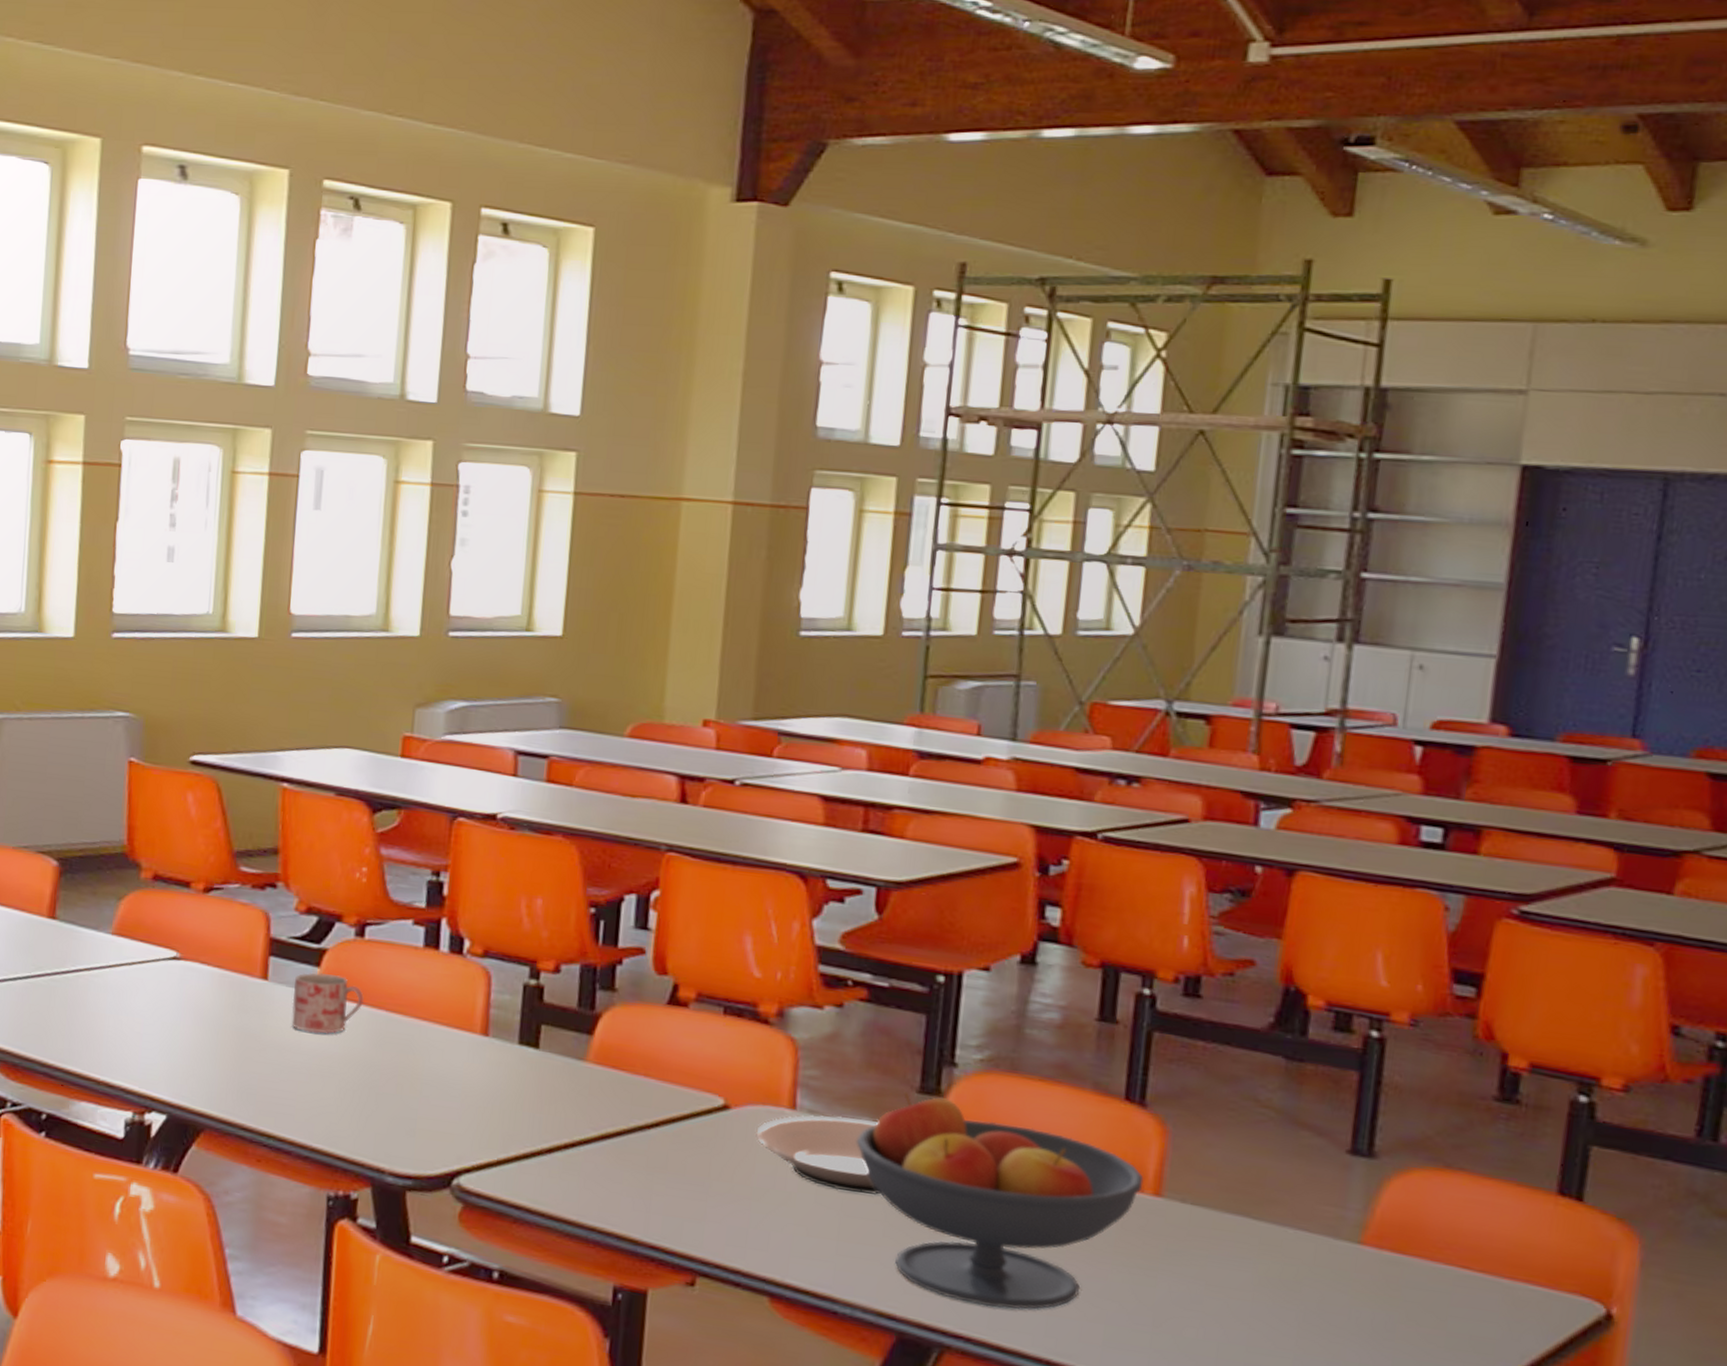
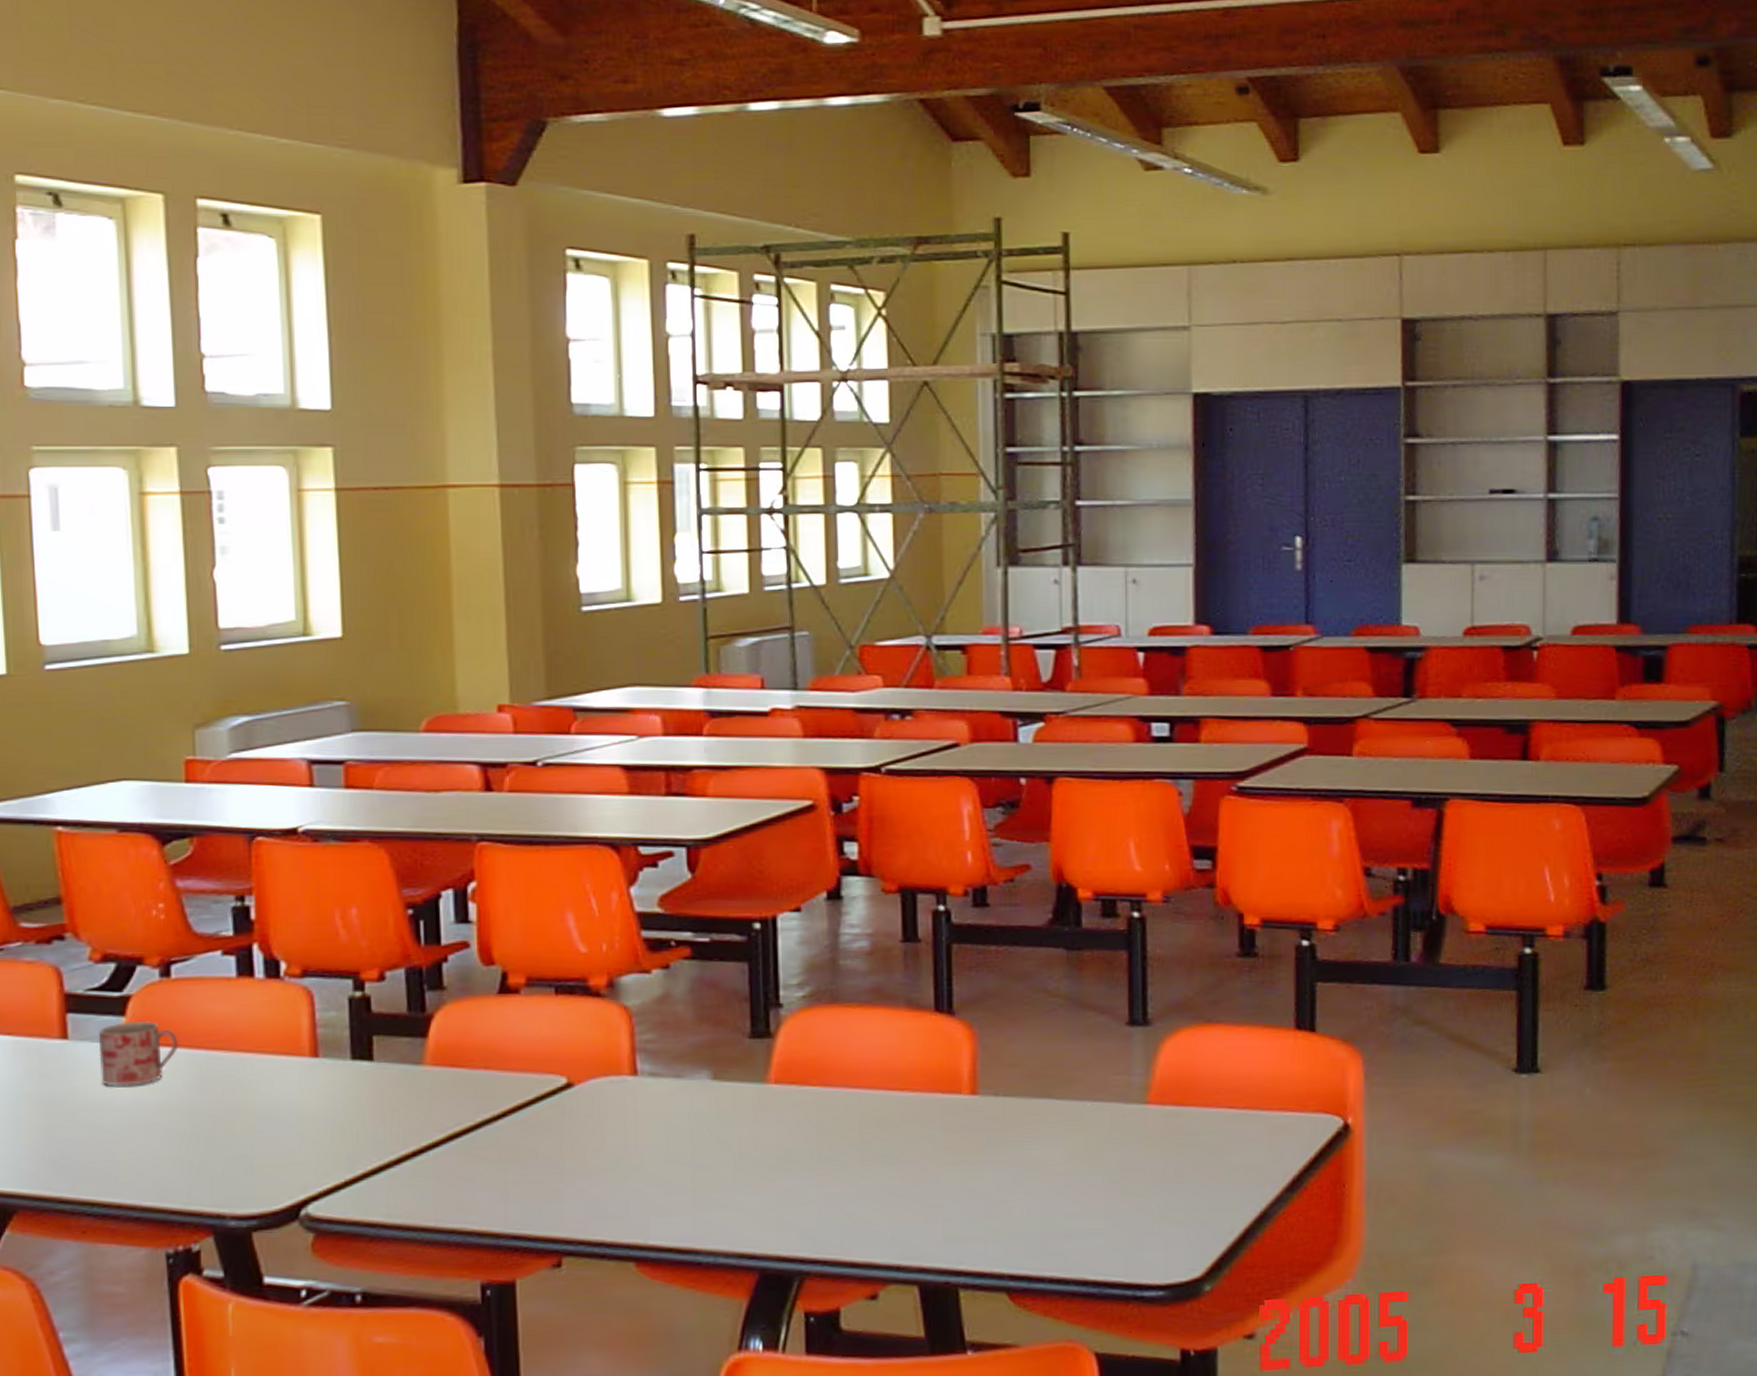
plate: present [756,1115,882,1195] -> none [602,1073,728,1146]
fruit bowl: present [856,1092,1144,1310] -> none [698,1039,960,1228]

